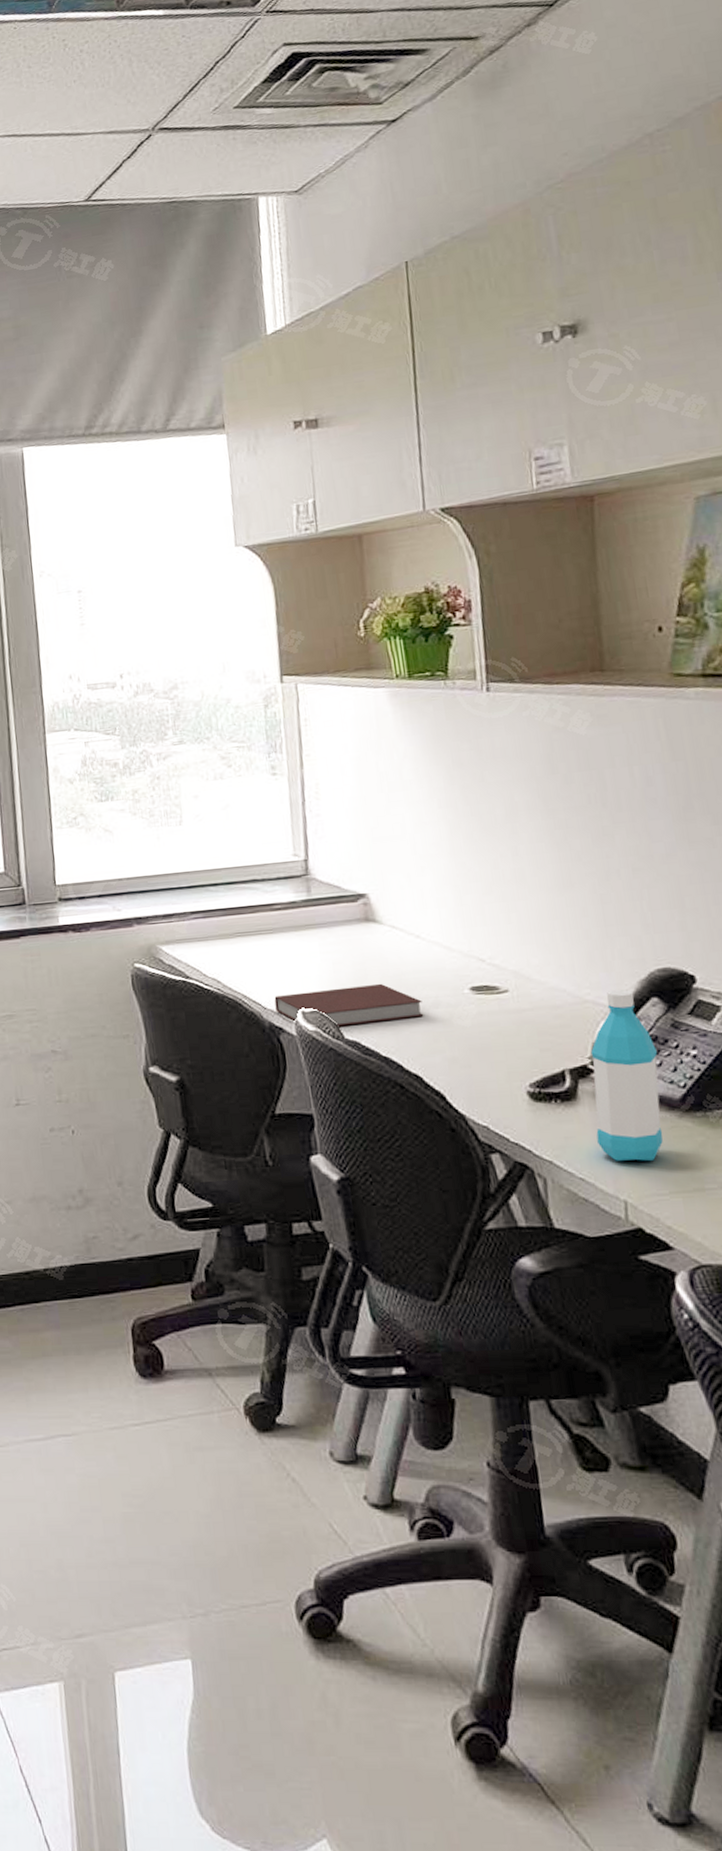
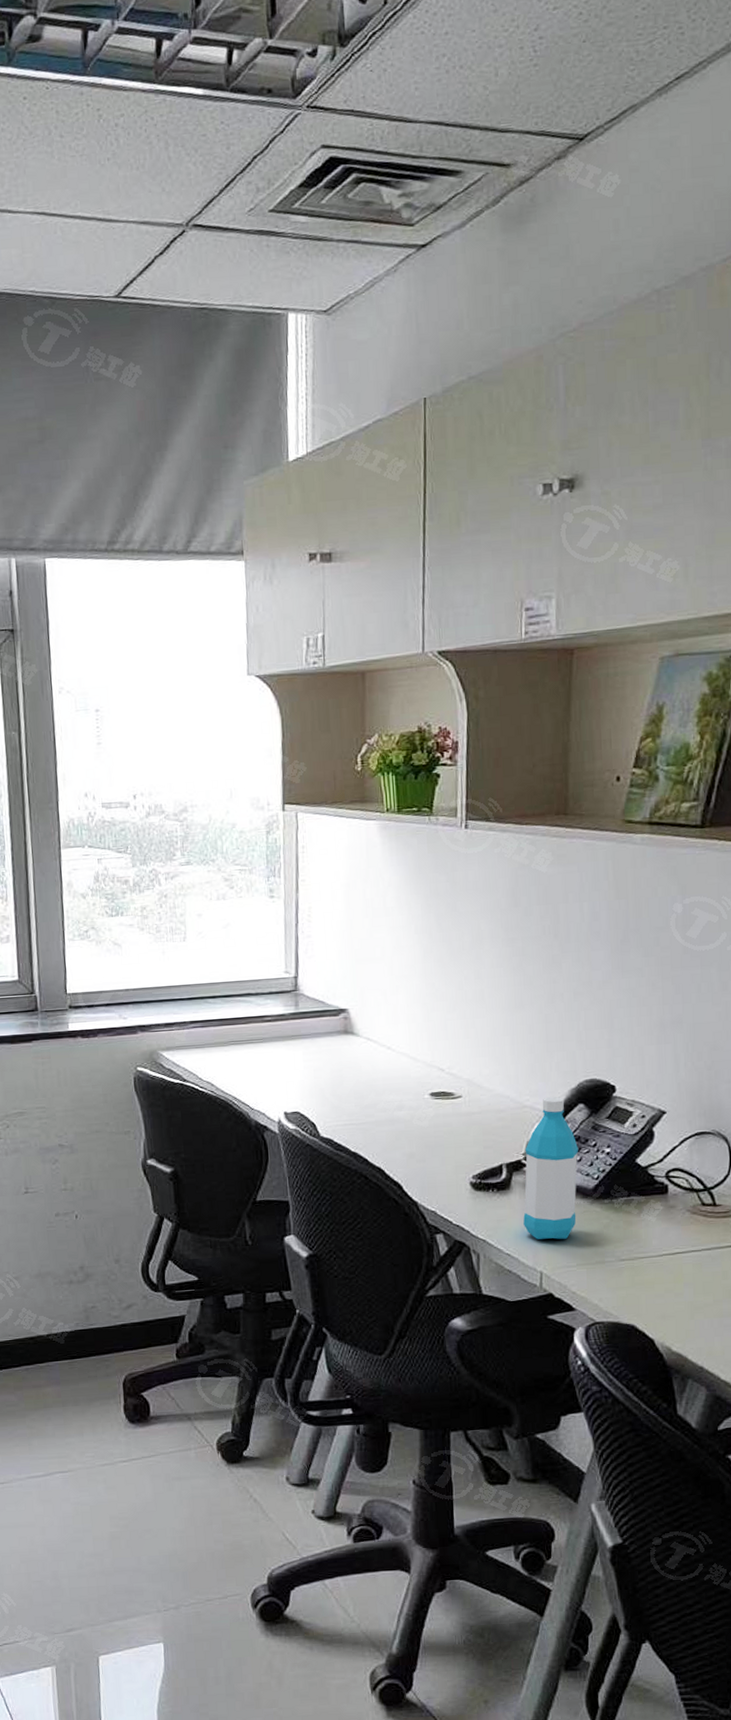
notebook: present [274,983,424,1027] -> none [261,1088,389,1126]

